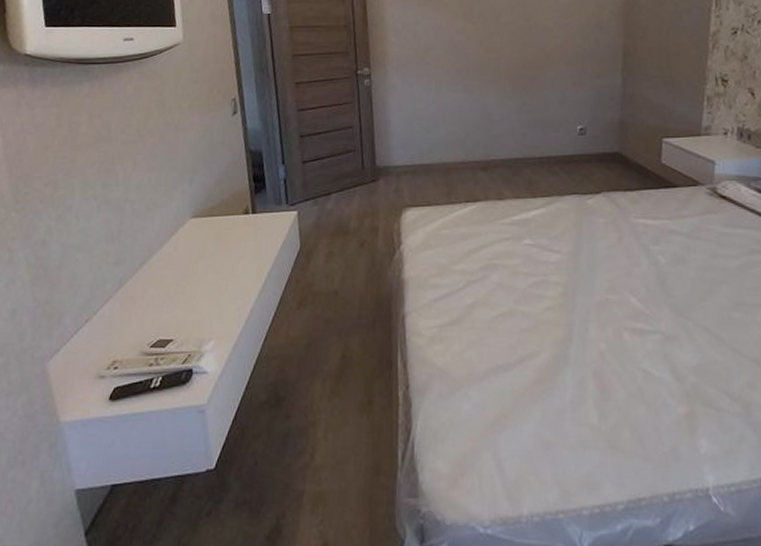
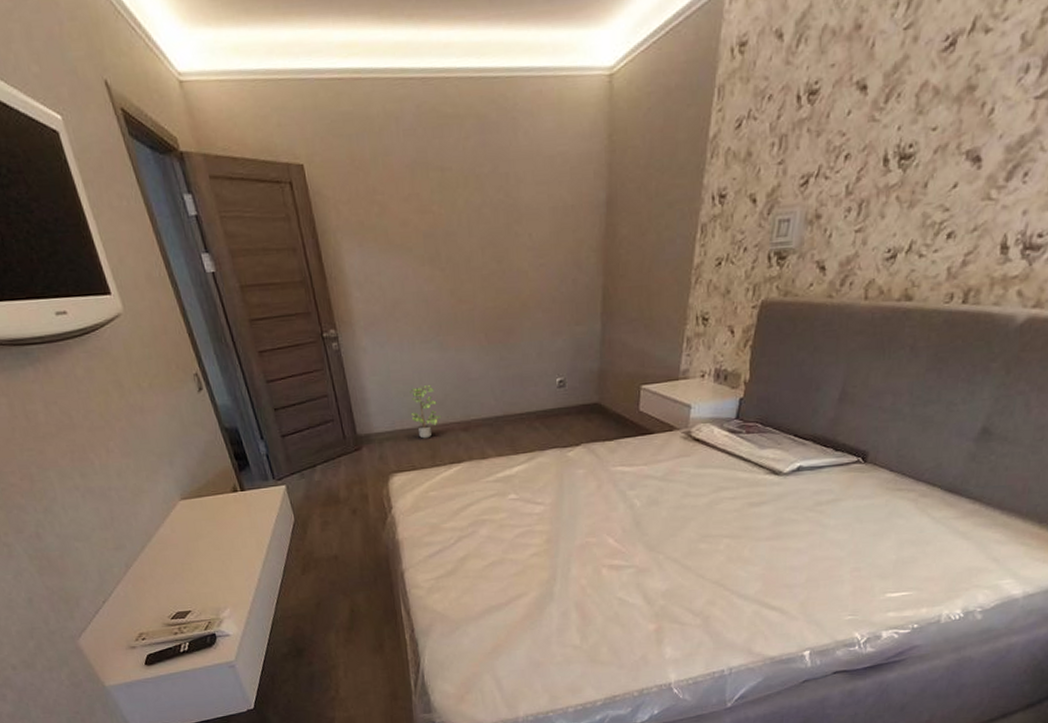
potted plant: none [431,124,462,175] -> present [410,385,442,439]

